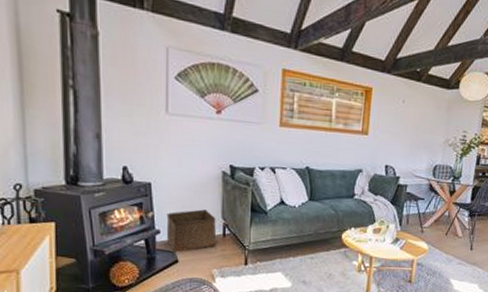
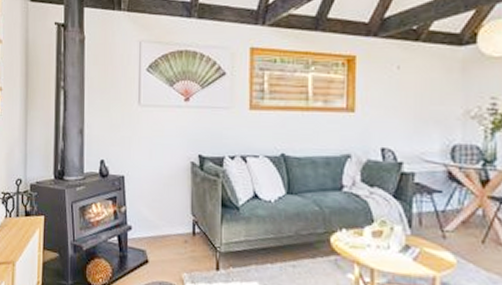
storage bin: present [166,209,217,252] -> none [137,204,186,251]

